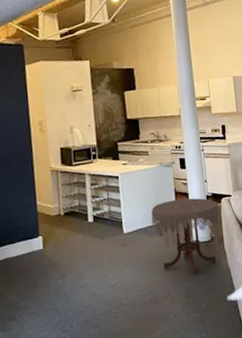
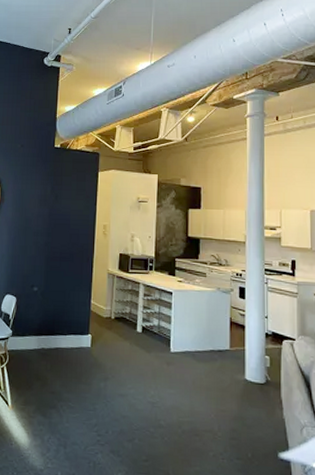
side table: present [151,198,220,276] -> none [201,329,279,418]

